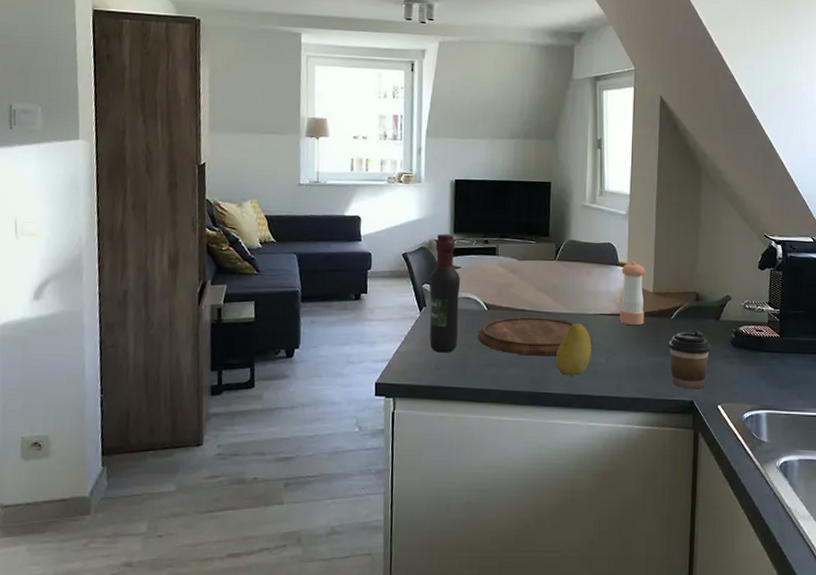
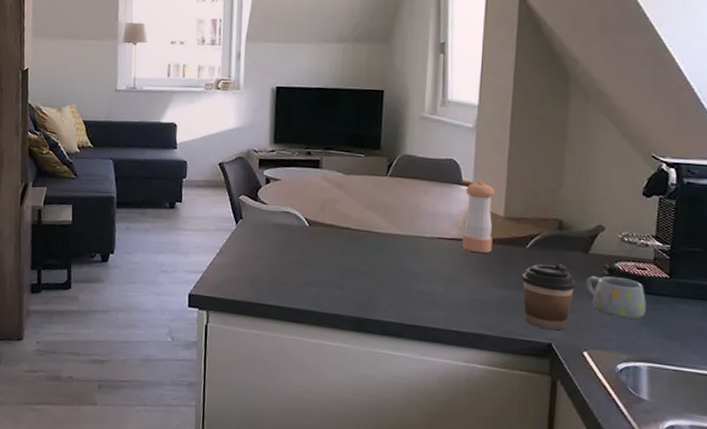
wine bottle: present [429,233,461,353] -> none [245,143,281,269]
cutting board: present [477,317,593,356] -> none [297,235,429,280]
fruit: present [555,324,592,376] -> none [384,246,427,304]
mug: none [718,339,764,374] -> present [585,276,646,319]

